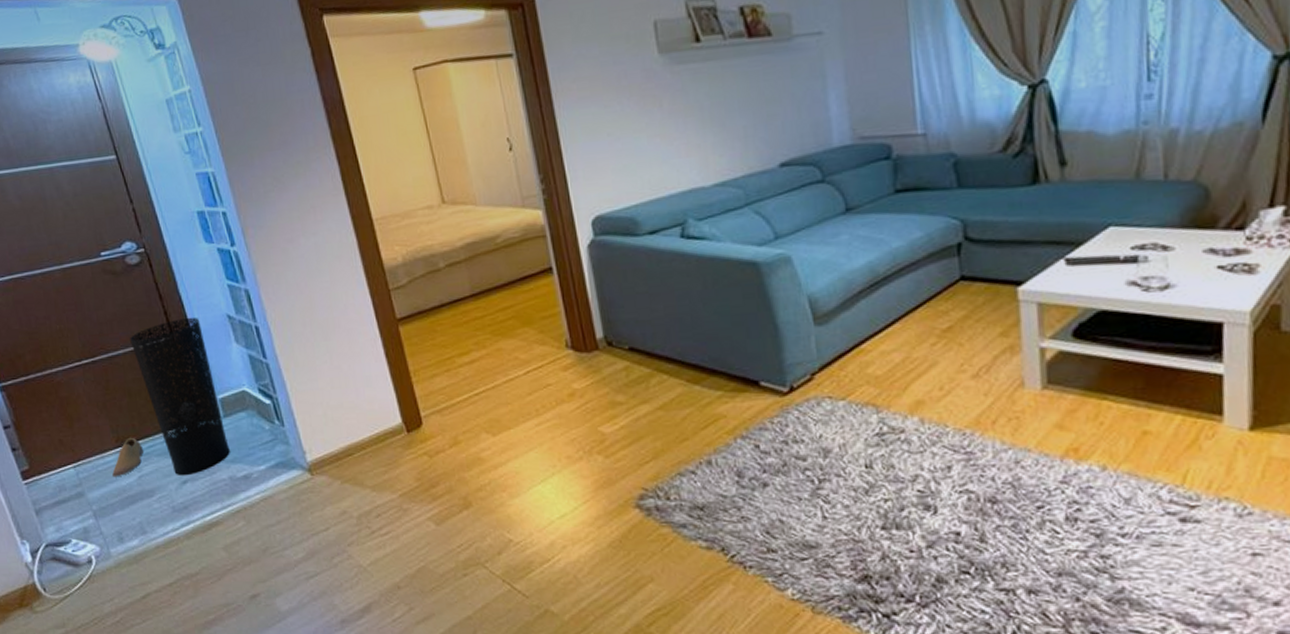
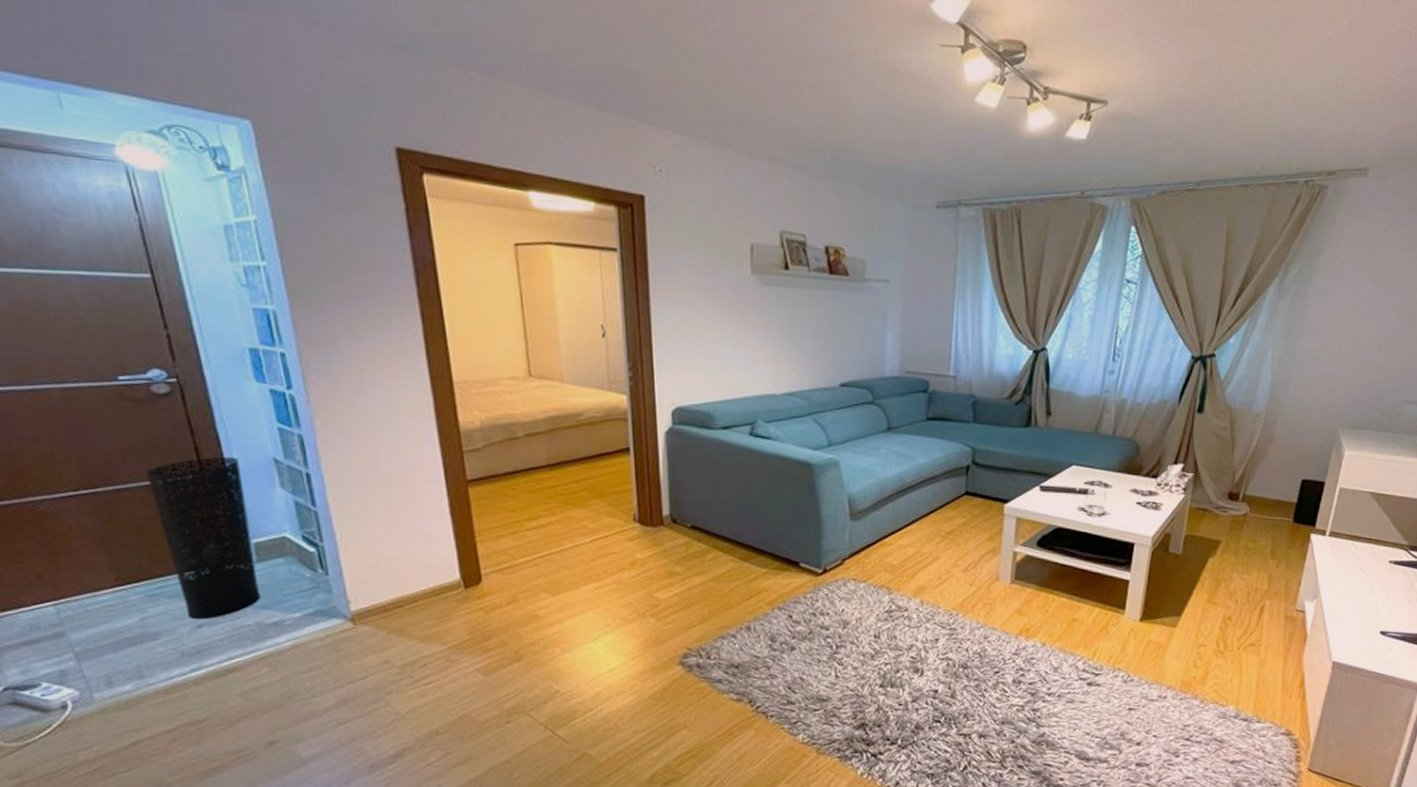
shoe: present [112,437,143,478] -> none [106,576,150,618]

